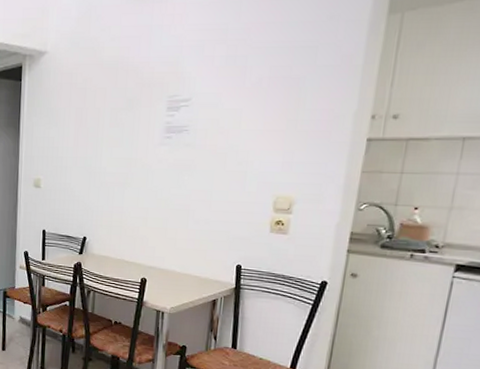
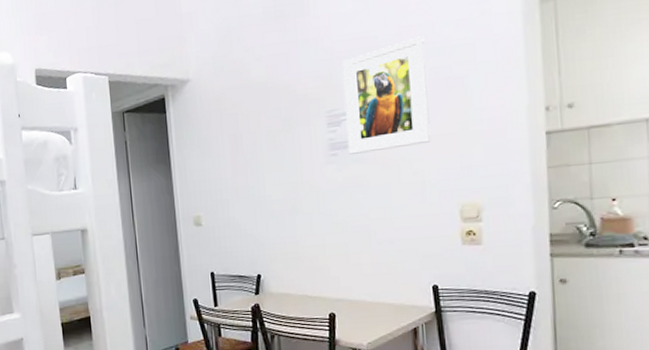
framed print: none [182,34,272,139] -> present [342,36,431,155]

